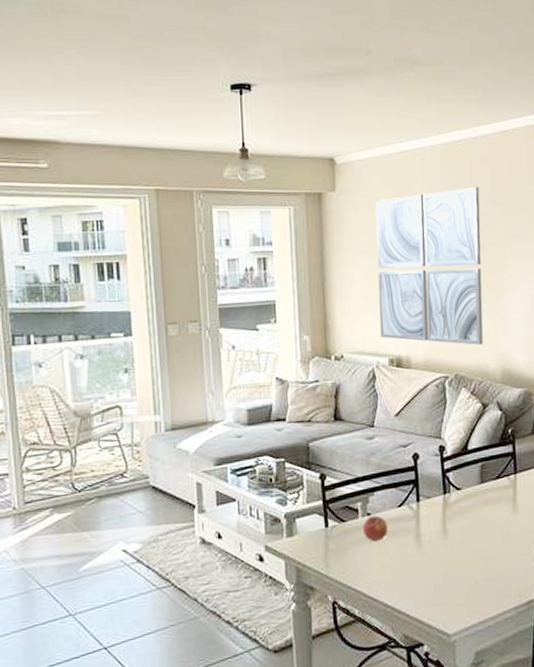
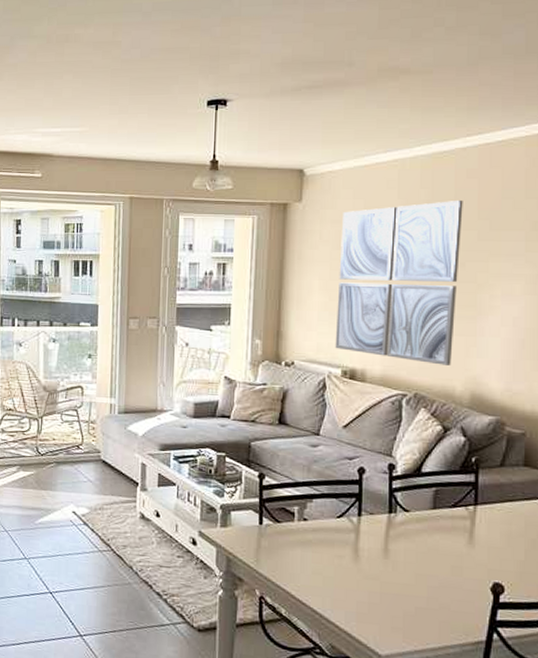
apple: present [362,515,388,542] -> none [297,522,324,548]

